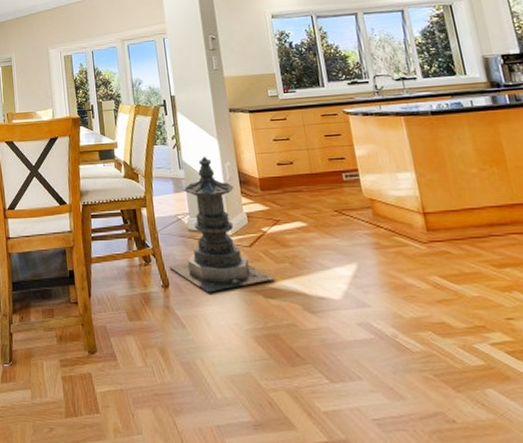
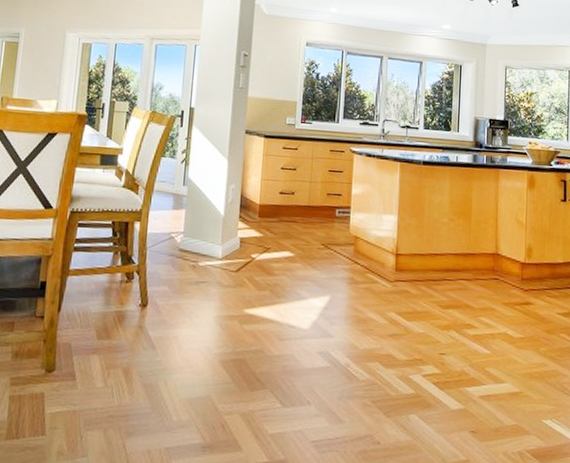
stone pagoda: present [168,156,275,294] -> none [151,175,253,317]

